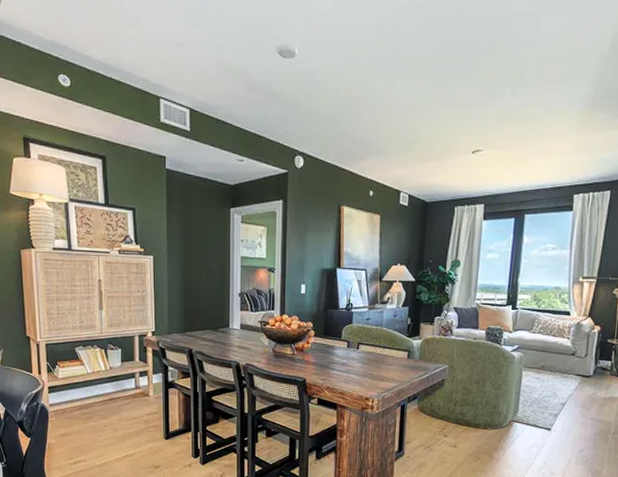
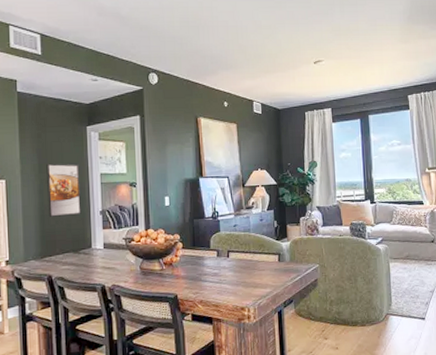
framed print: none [191,243,222,295] -> present [46,163,81,217]

